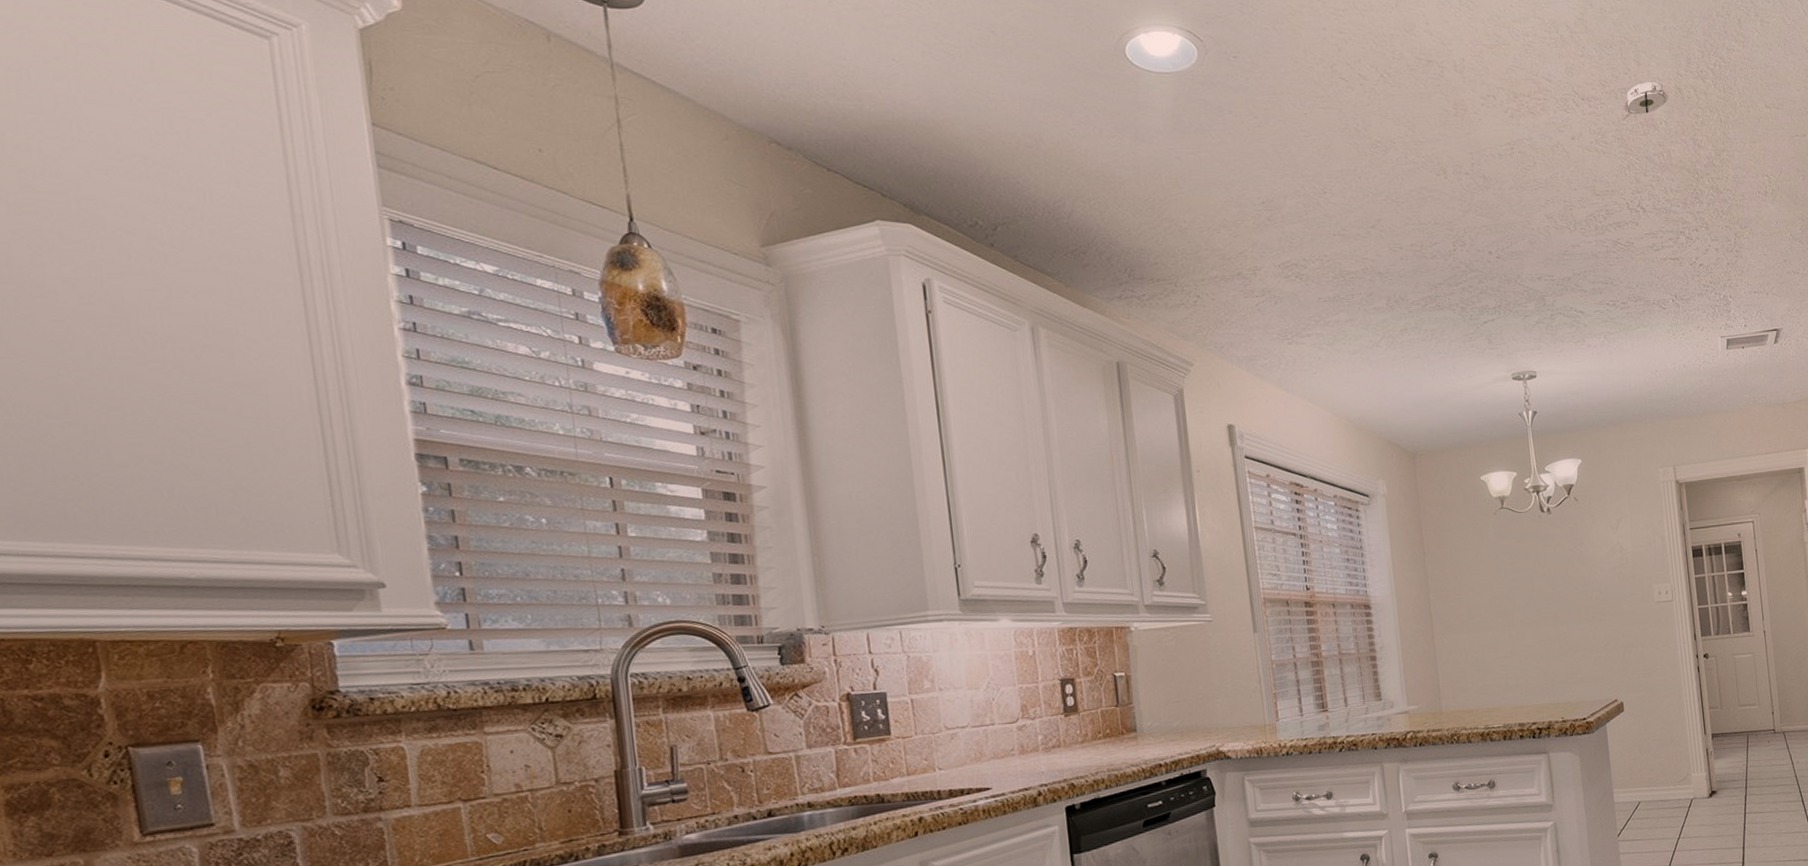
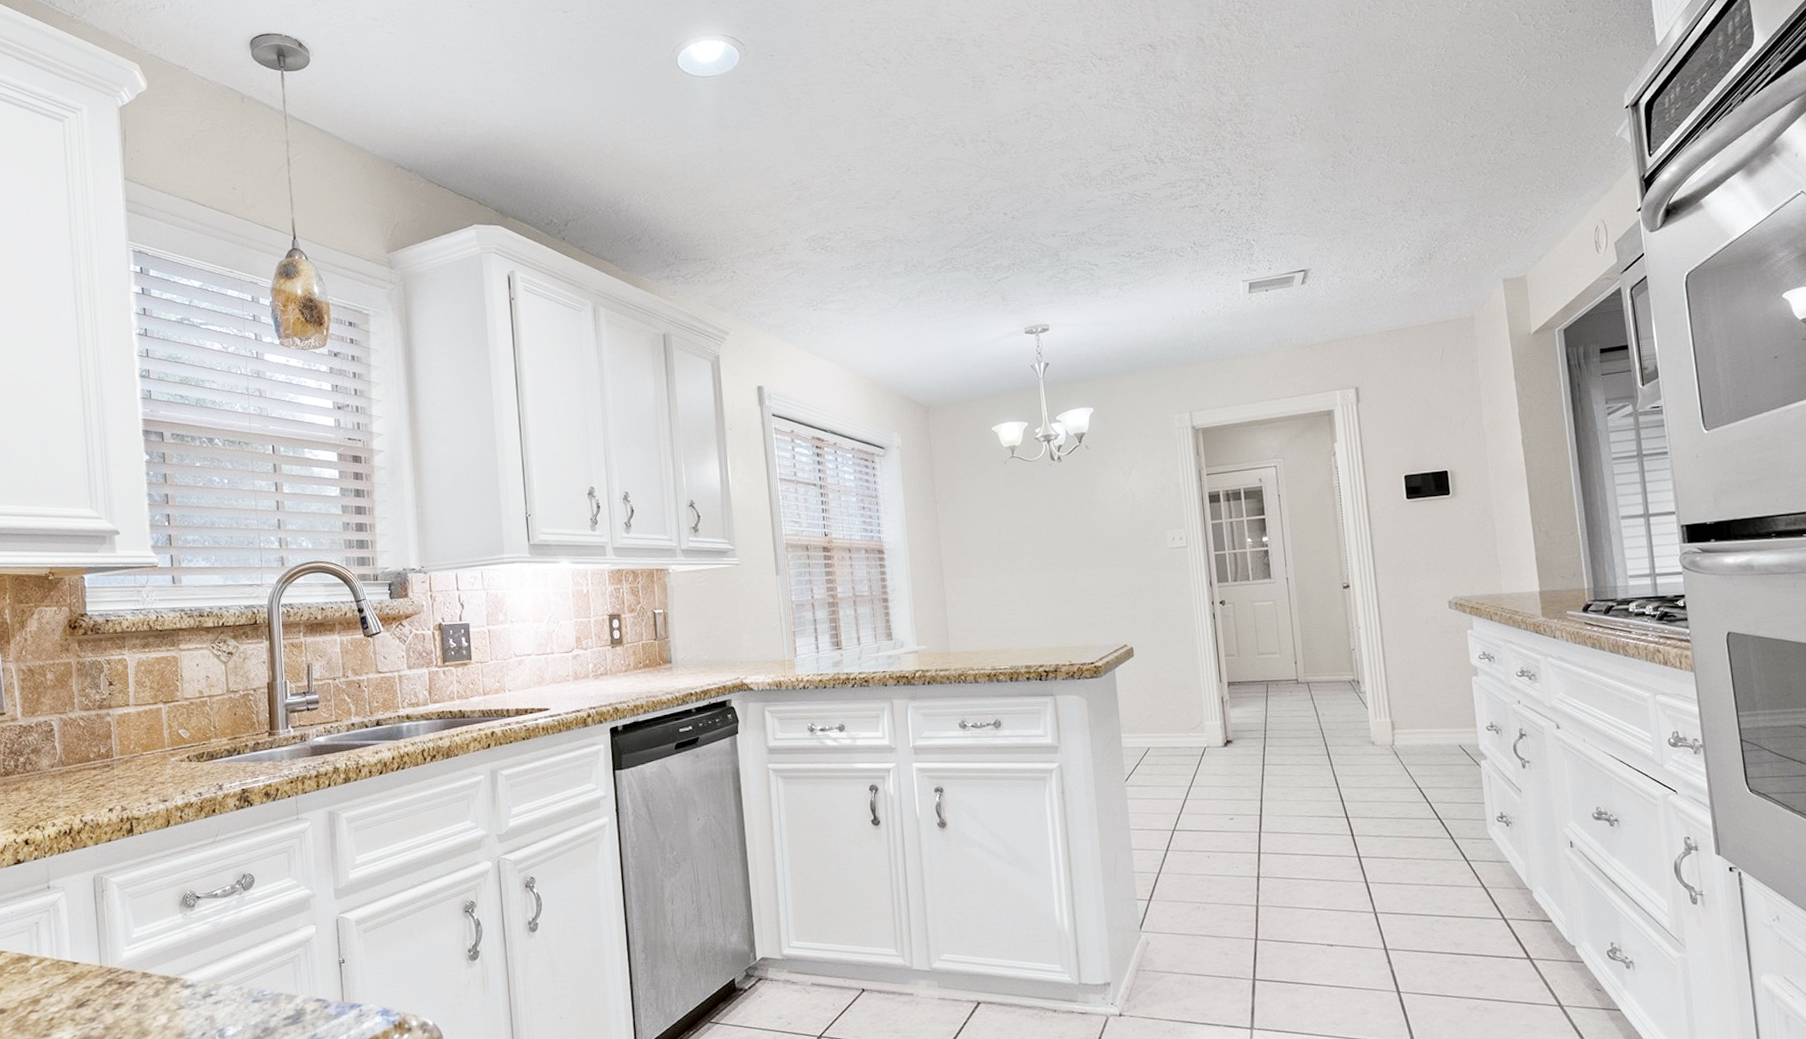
smoke detector: present [1623,82,1669,119] -> none [1142,35,1190,75]

